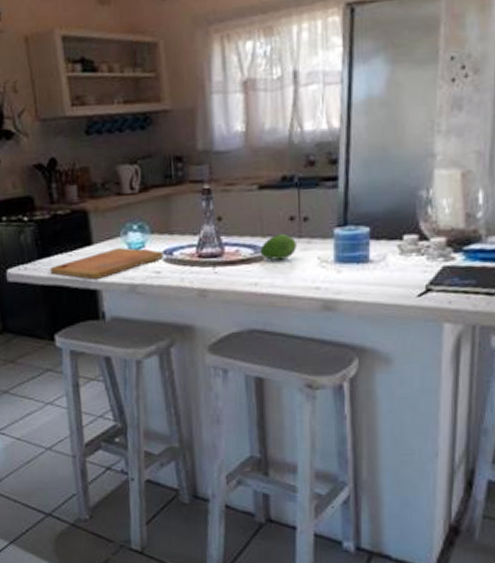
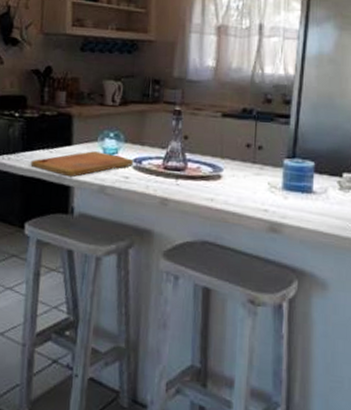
fruit: present [260,233,296,260] -> none [218,157,250,181]

